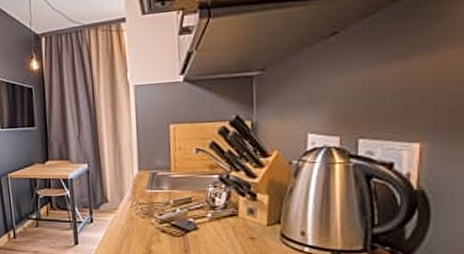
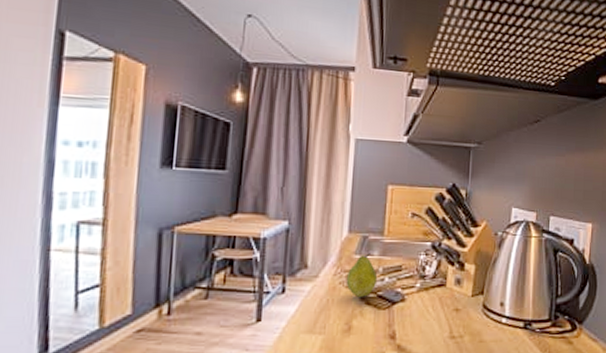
fruit: none [141,188,170,226] -> present [346,253,378,297]

